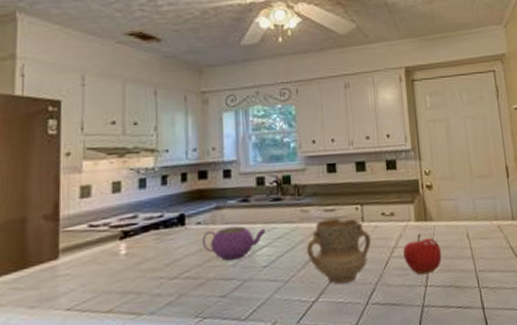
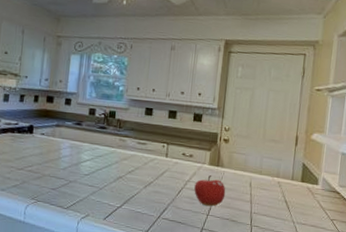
teapot: present [201,226,266,261] -> none [43,141,91,165]
mug: present [307,218,371,284] -> none [119,149,170,199]

